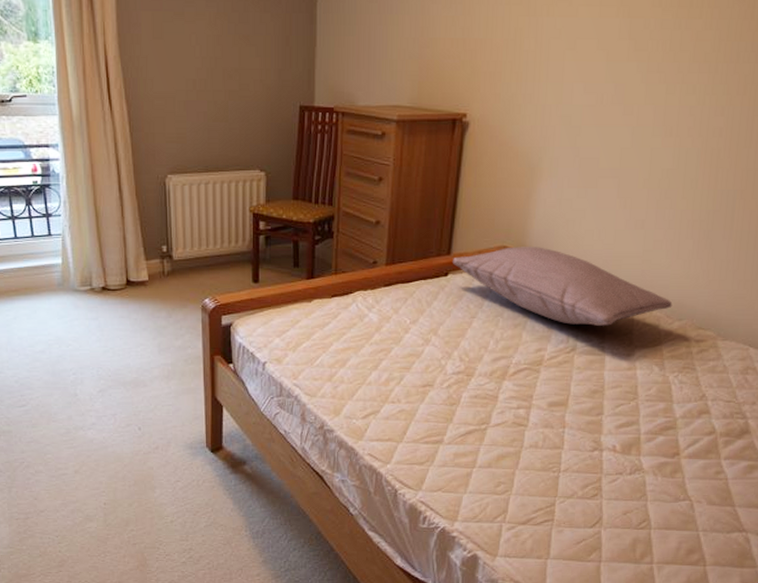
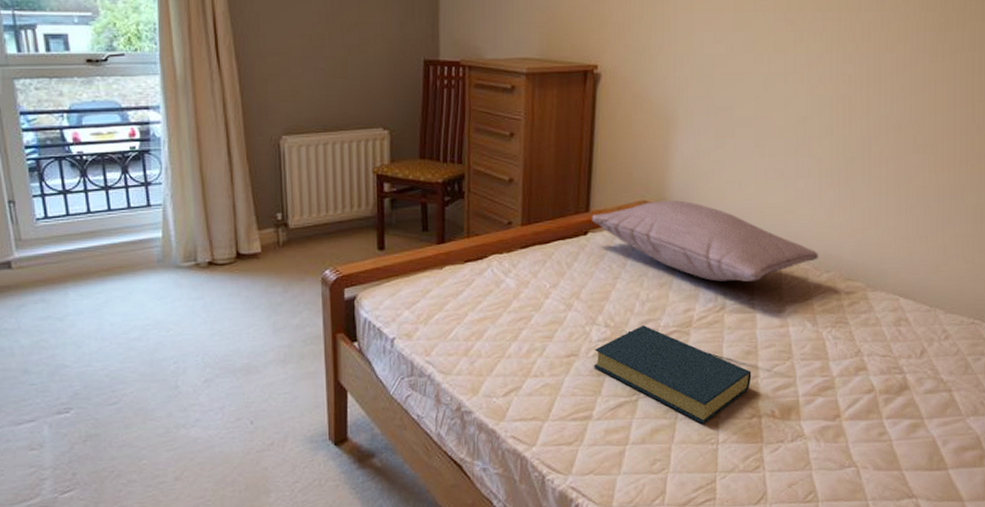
hardback book: none [446,362,597,453] -> present [593,325,752,424]

